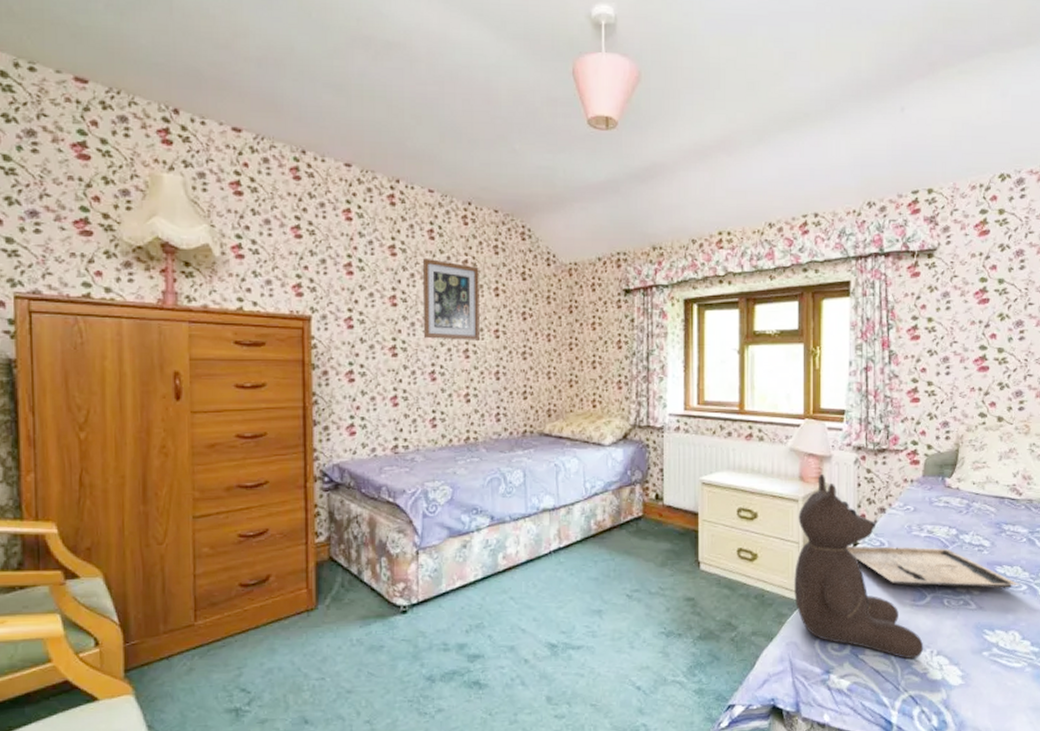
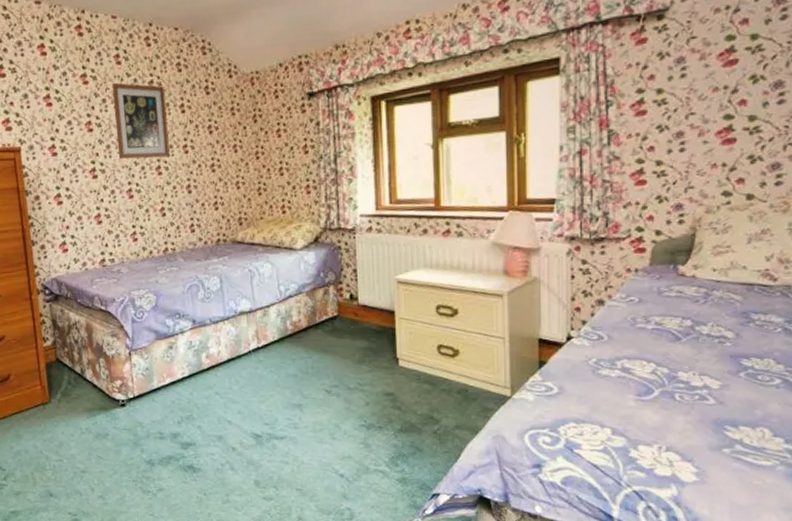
teddy bear: present [794,473,924,660] -> none [500,267,651,455]
tray: present [846,546,1020,590] -> none [559,340,773,384]

